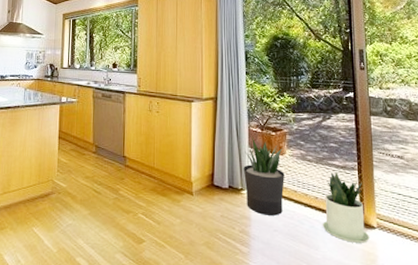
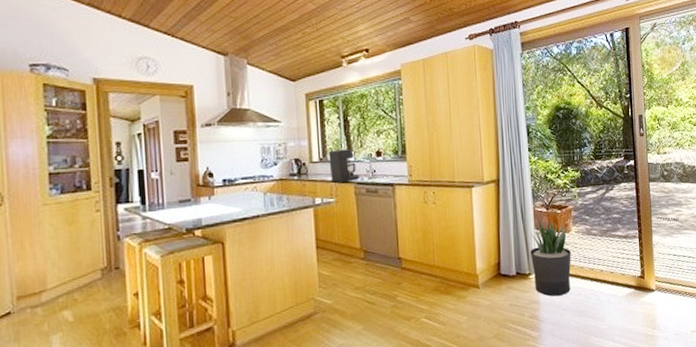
coffee maker: none [75,59,98,87] -> present [328,149,359,183]
planter: present [322,172,370,243] -> none [607,243,650,308]

